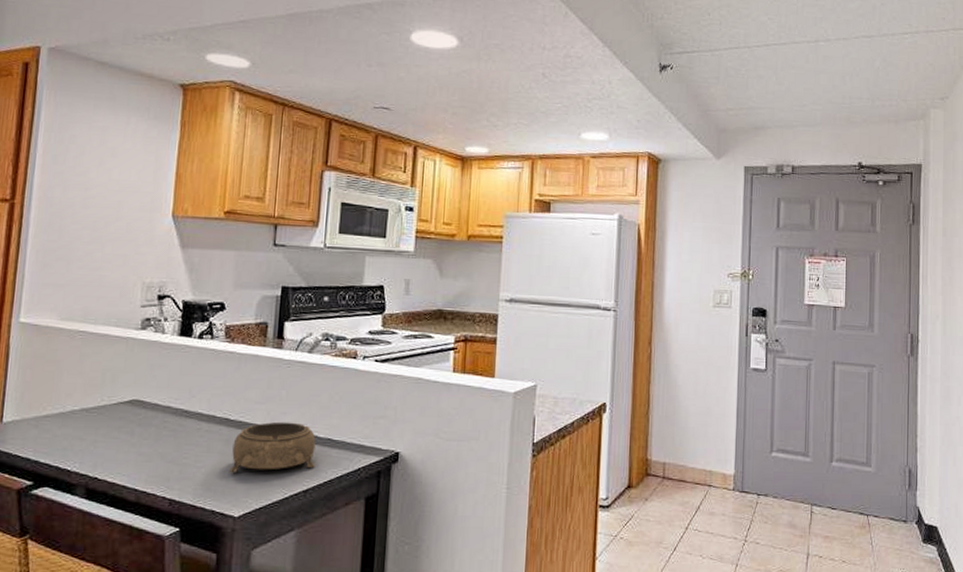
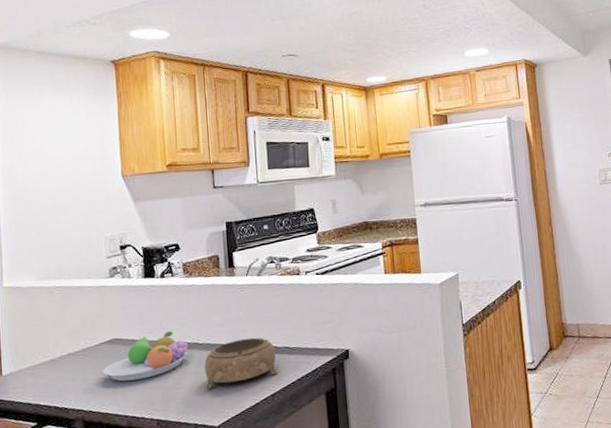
fruit bowl: none [116,399,219,451] -> present [102,330,188,382]

